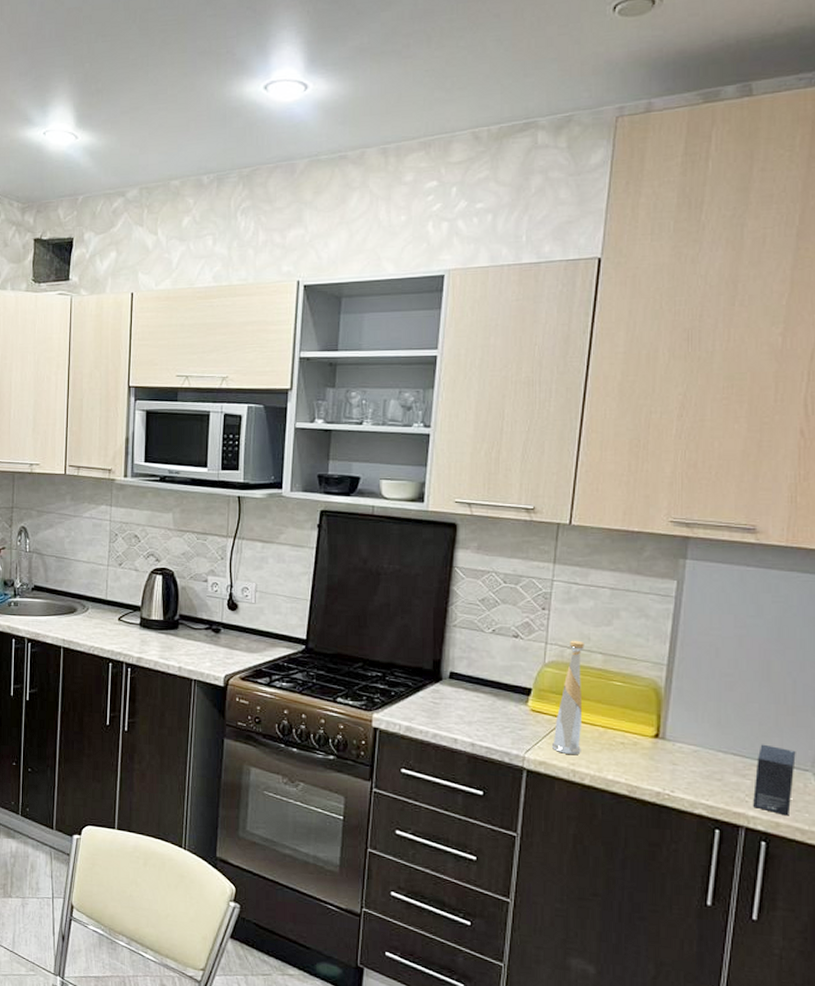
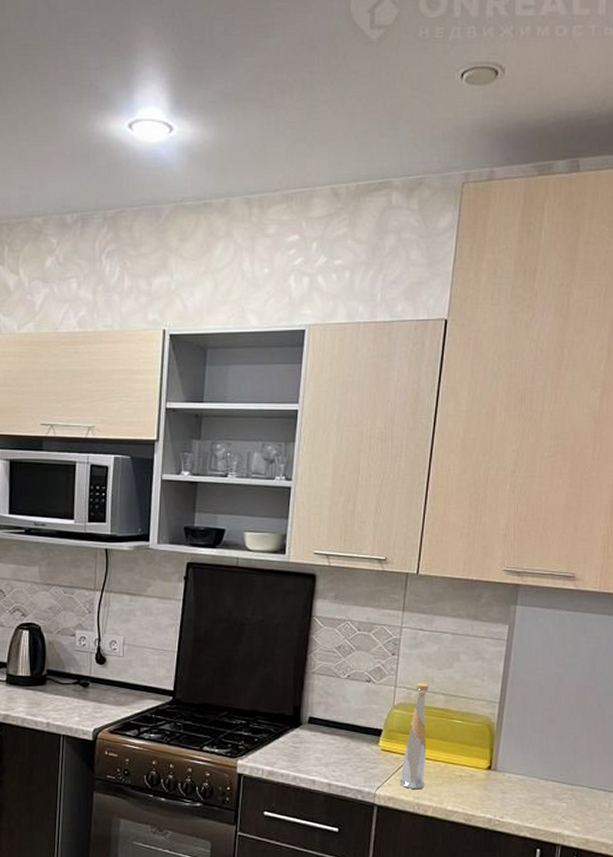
small box: present [753,744,796,816] -> none [568,770,603,833]

